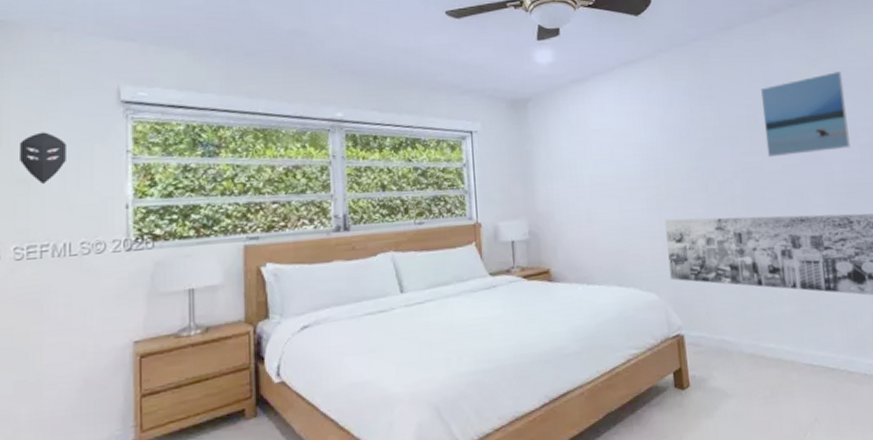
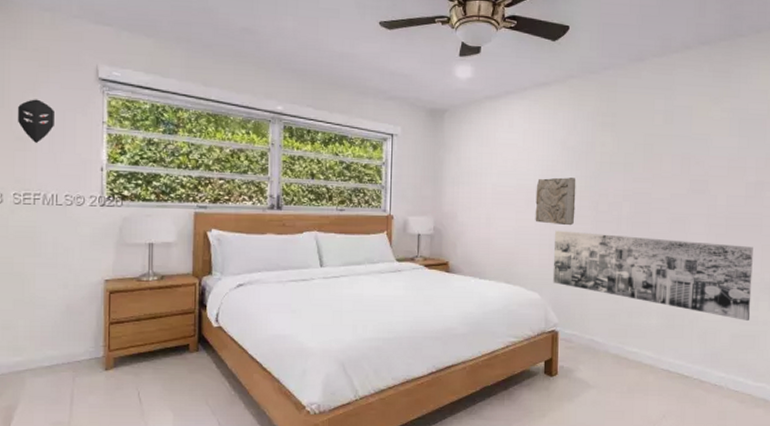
relief panel: none [637,159,685,213] -> present [535,177,576,226]
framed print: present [761,70,851,158] -> none [658,110,742,186]

